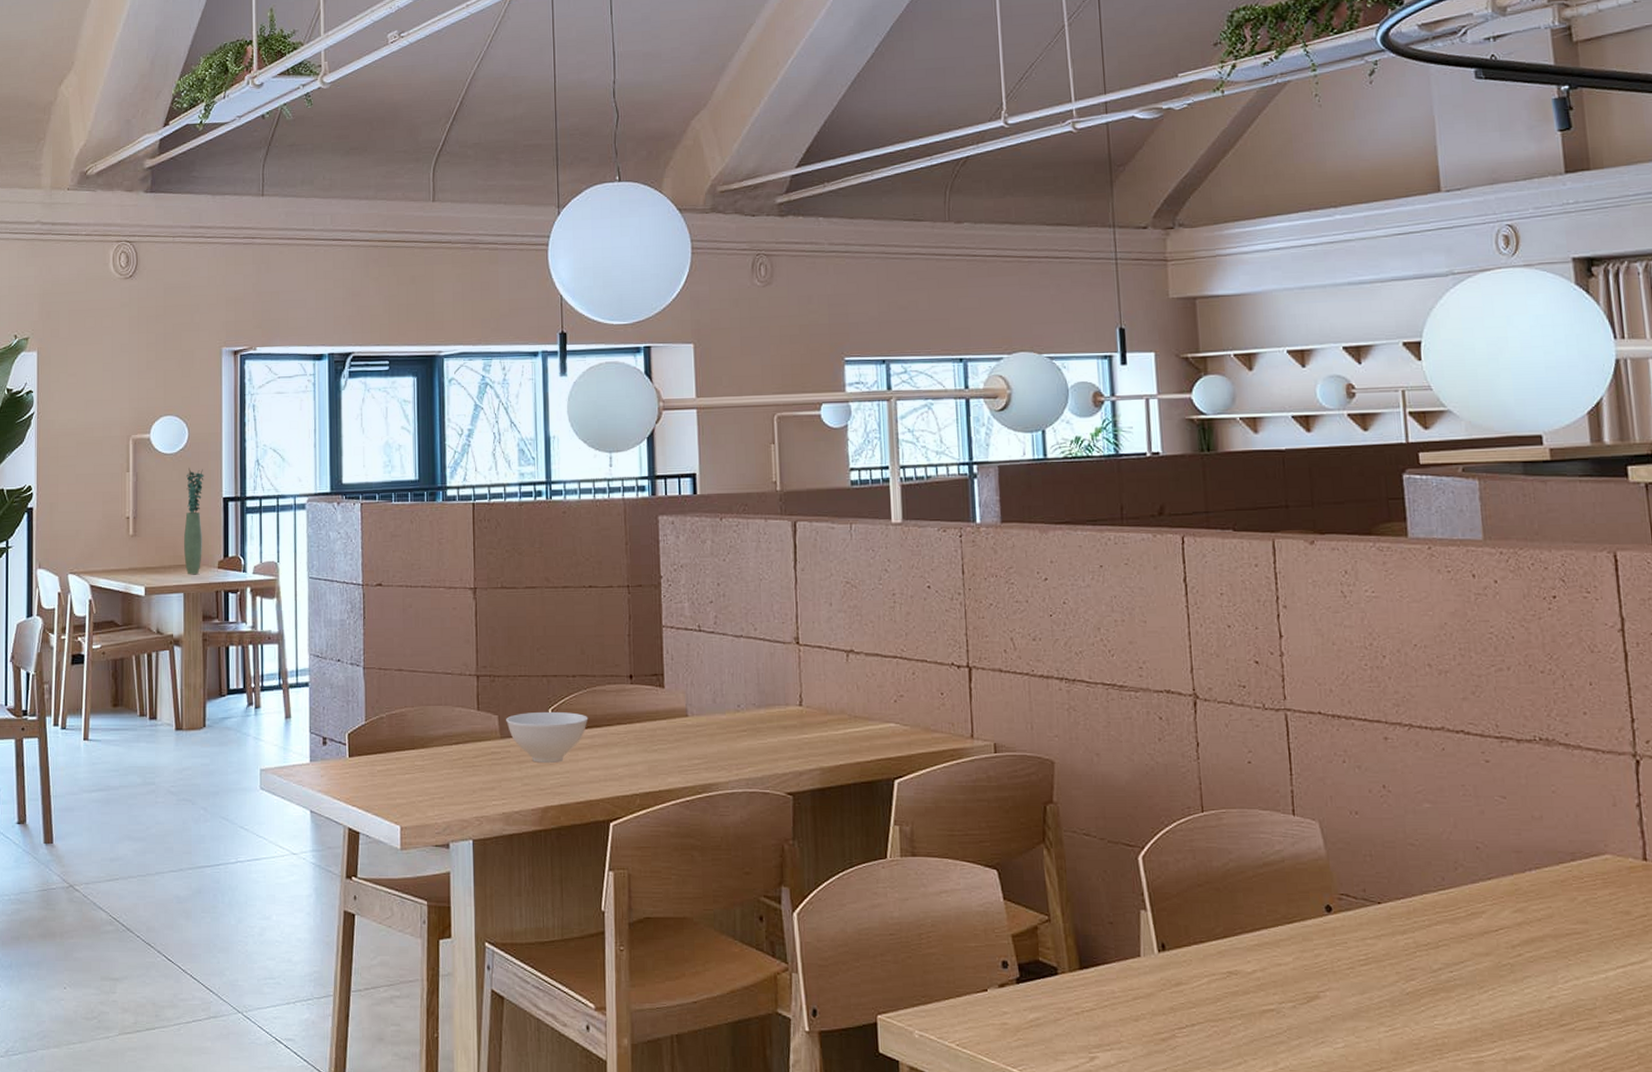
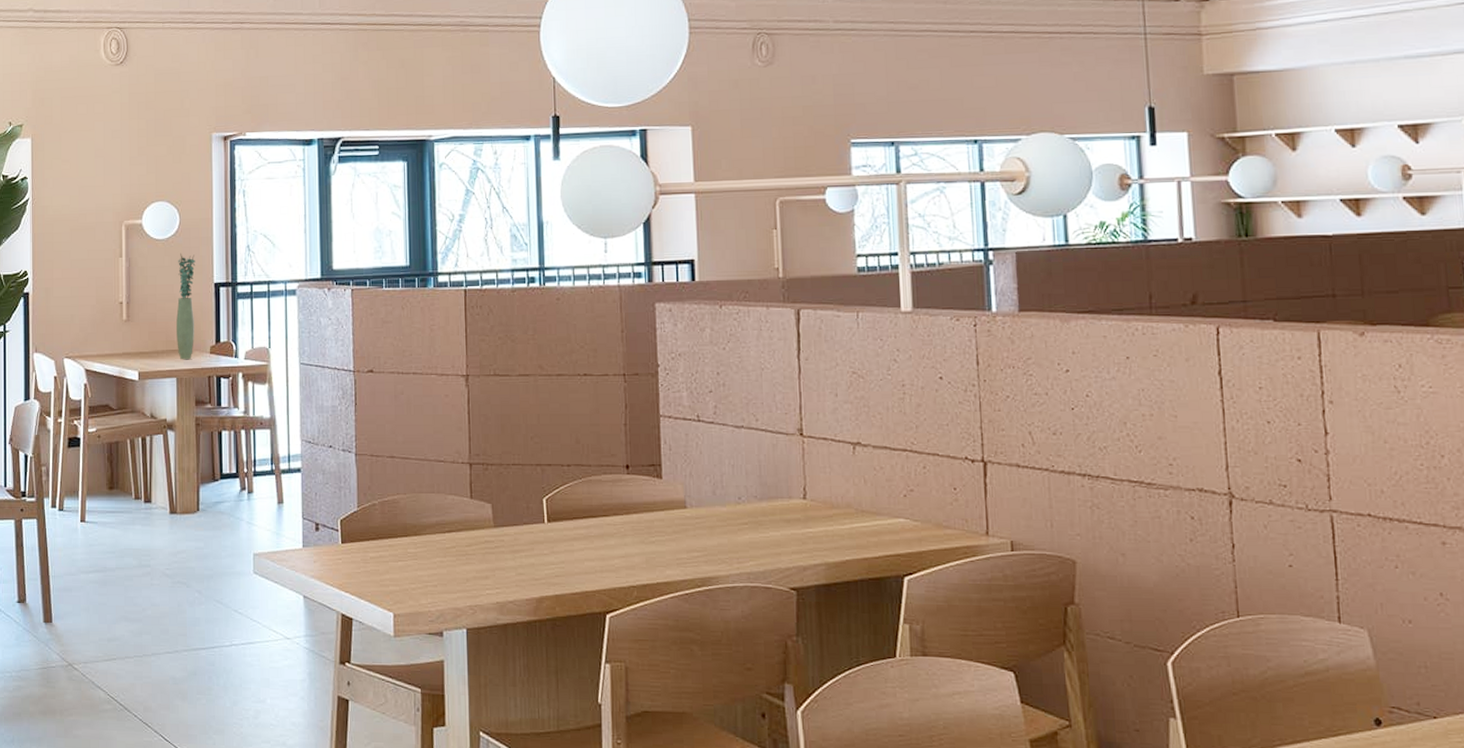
bowl: present [506,711,589,764] -> none [500,501,584,554]

